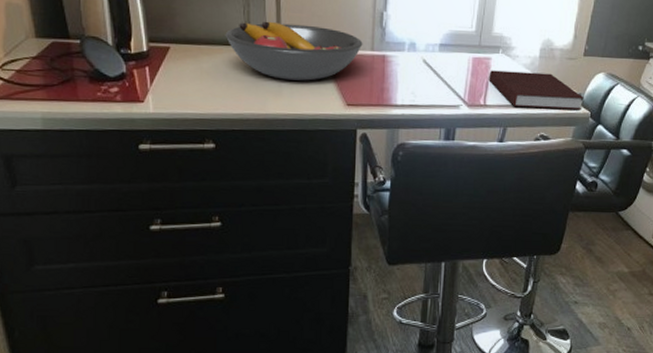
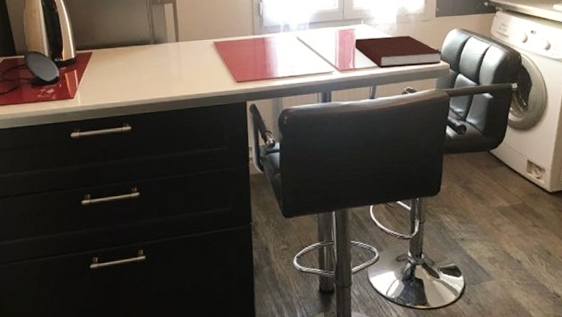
fruit bowl: present [225,21,363,81] -> none [134,21,245,68]

